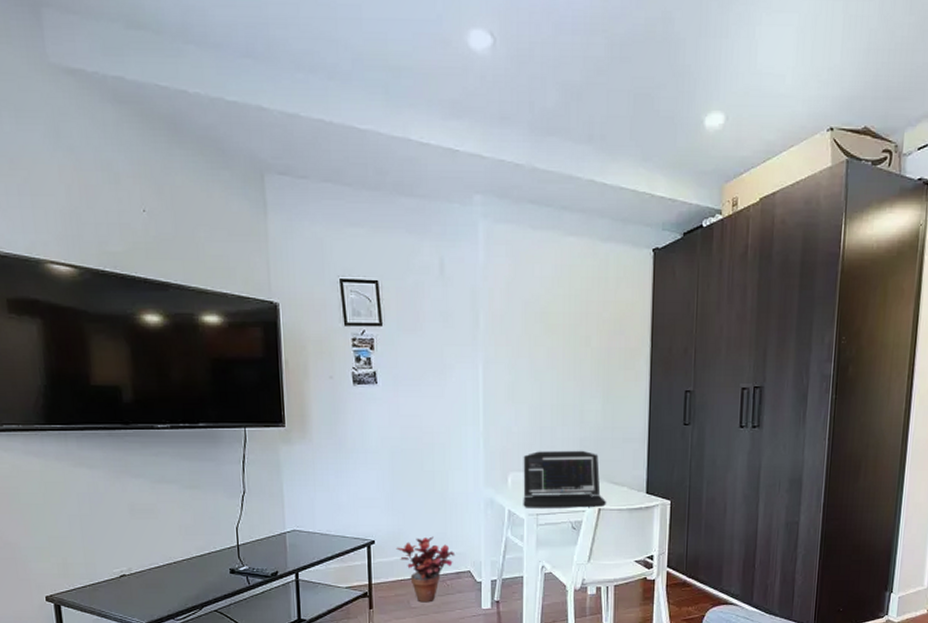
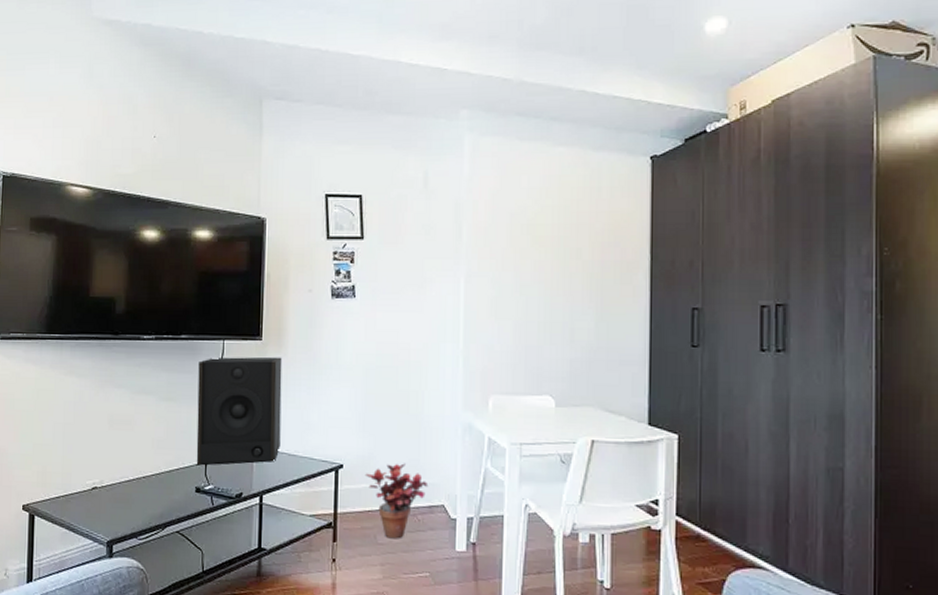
studio monitor: none [220,443,312,549] -> present [196,356,282,466]
laptop: present [523,450,607,509] -> none [505,372,602,440]

